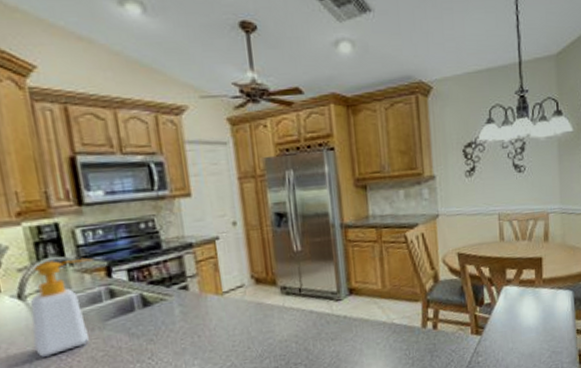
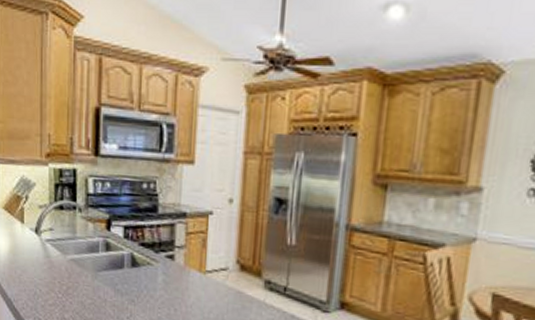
soap bottle: present [31,258,95,357] -> none [40,203,99,291]

